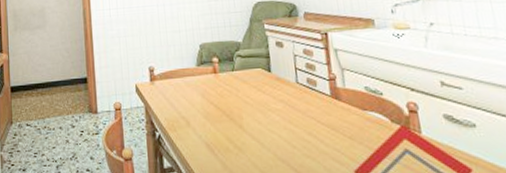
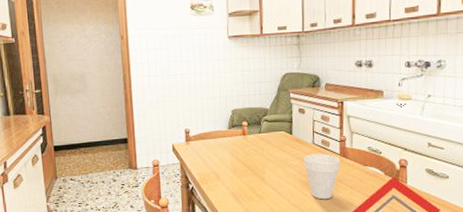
cup: none [287,95,333,153] -> present [303,153,340,200]

